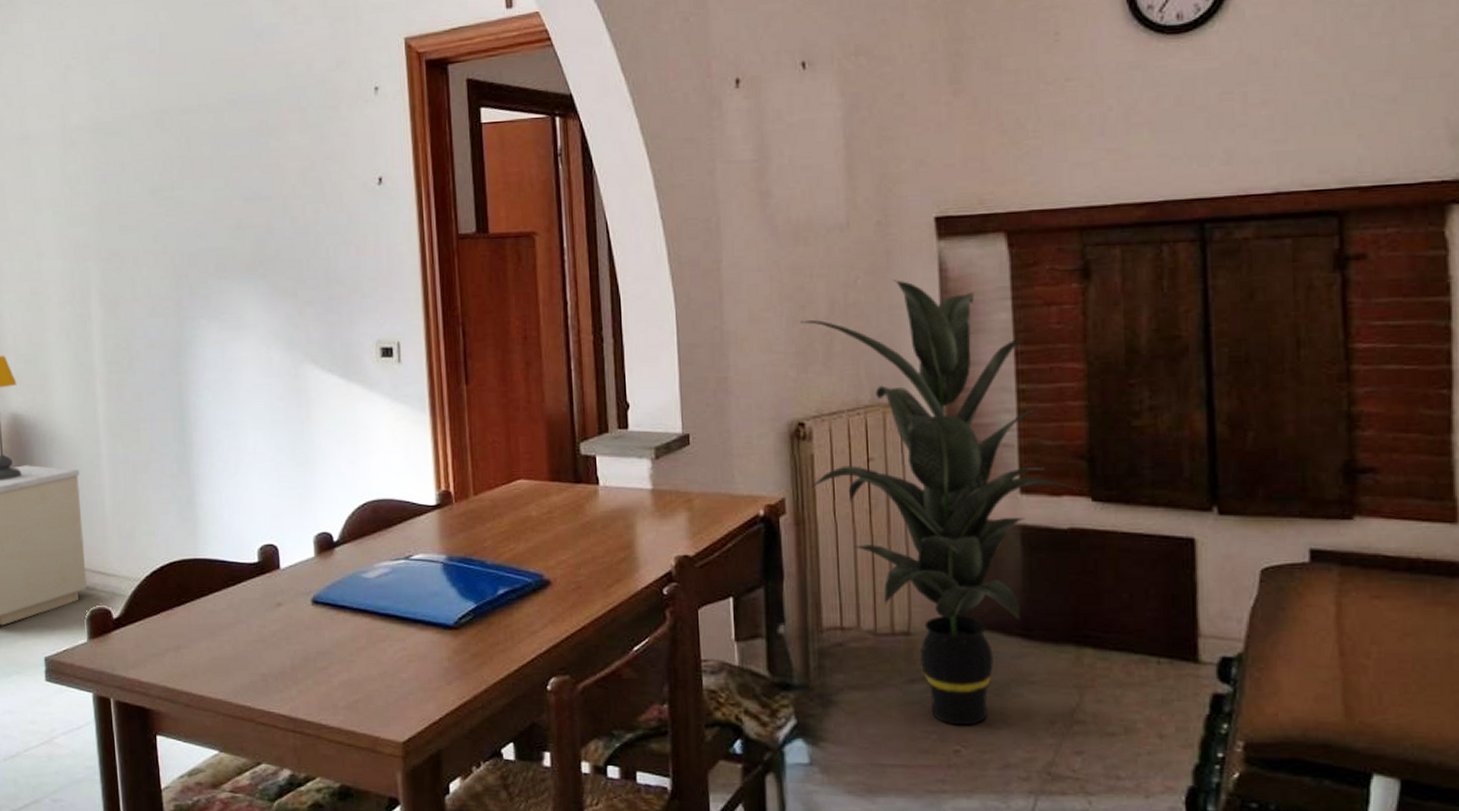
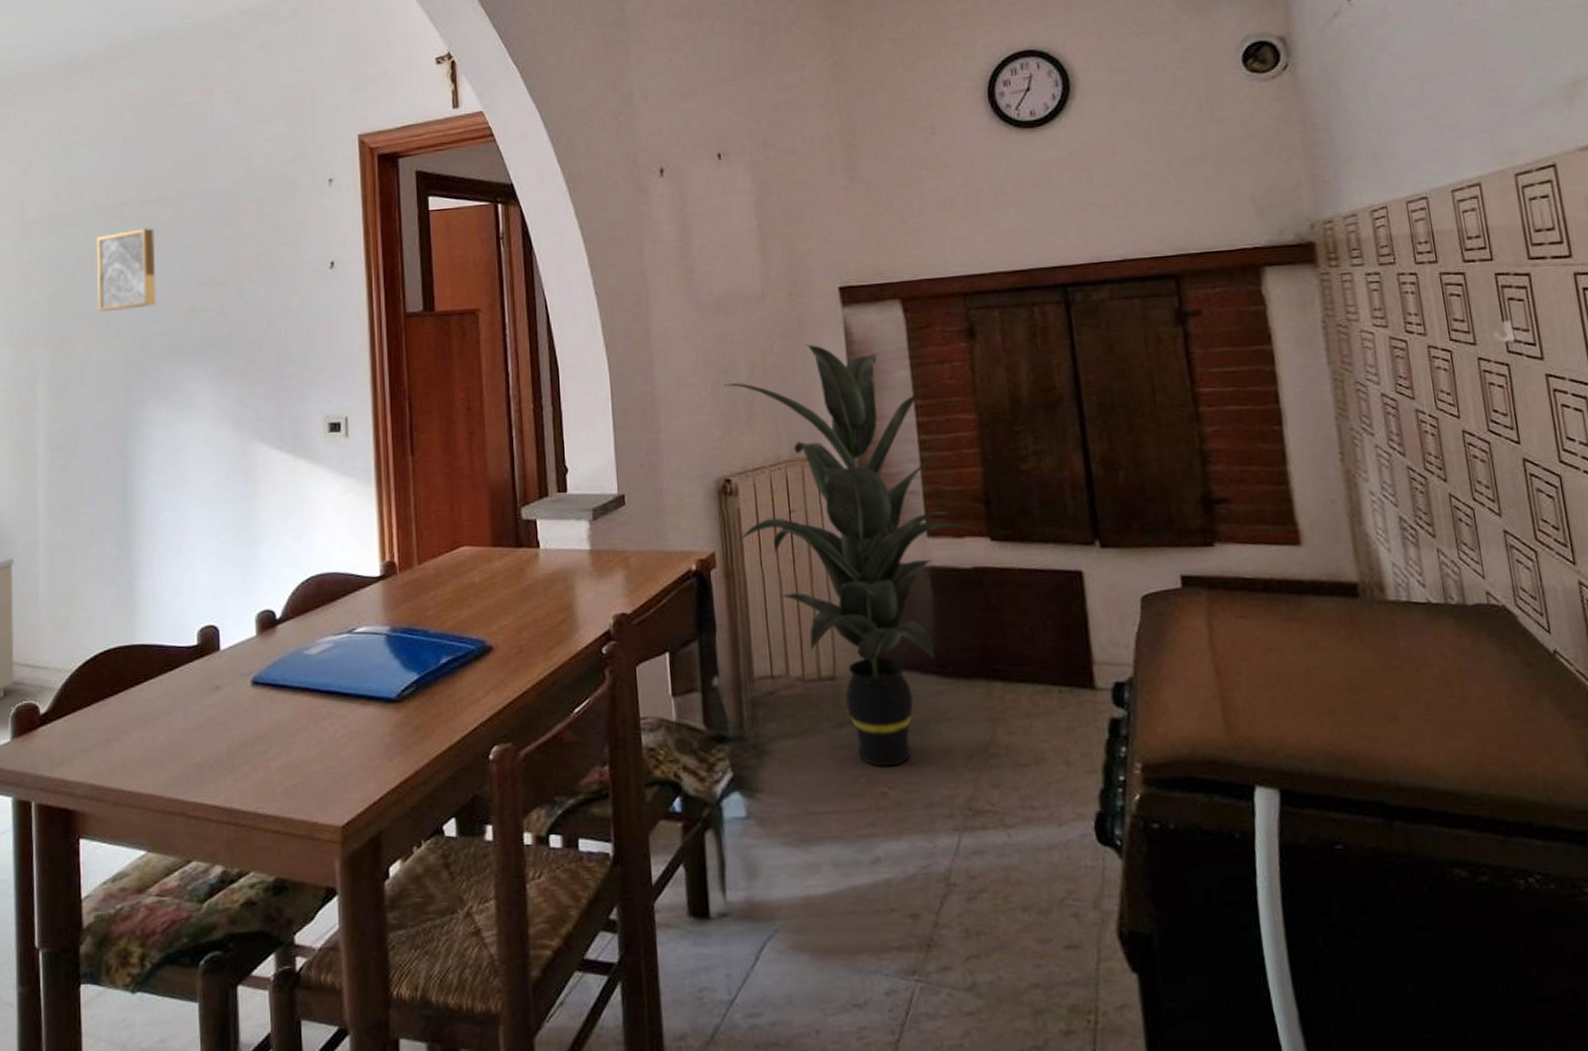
wall art: none [139,138,203,226] -> present [96,228,157,312]

